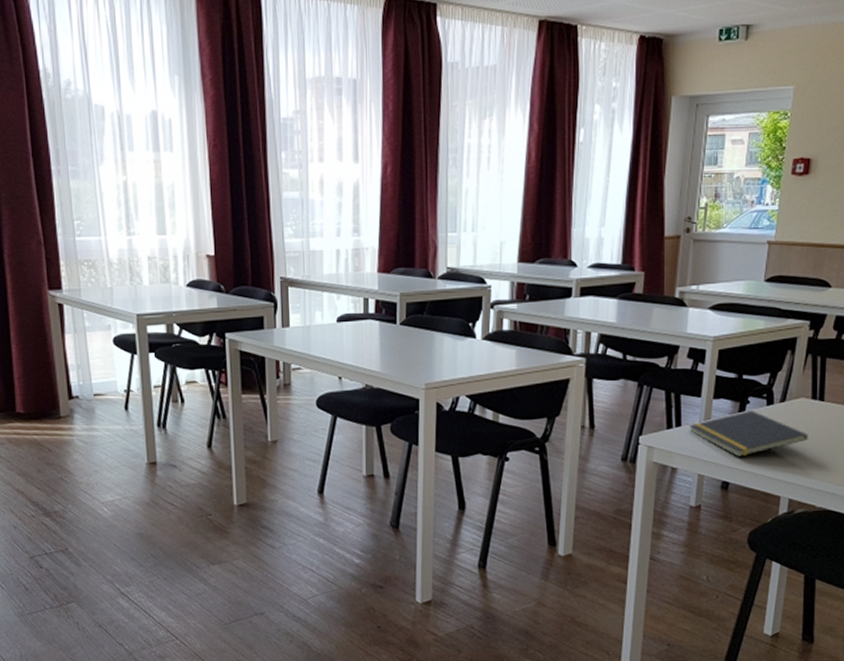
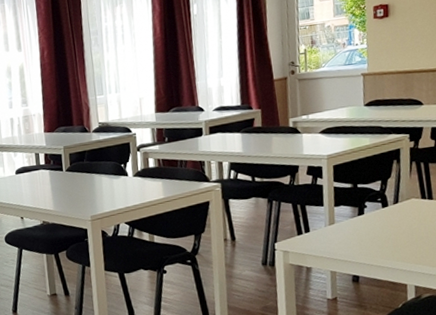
notepad: present [689,411,808,457] -> none [316,213,424,254]

